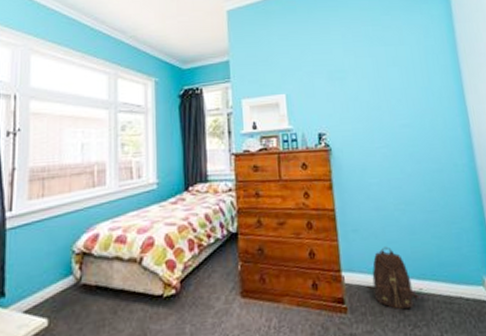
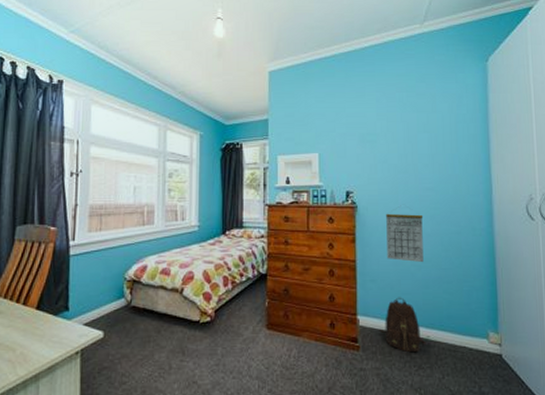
calendar: none [363,153,407,207] -> present [386,213,424,263]

